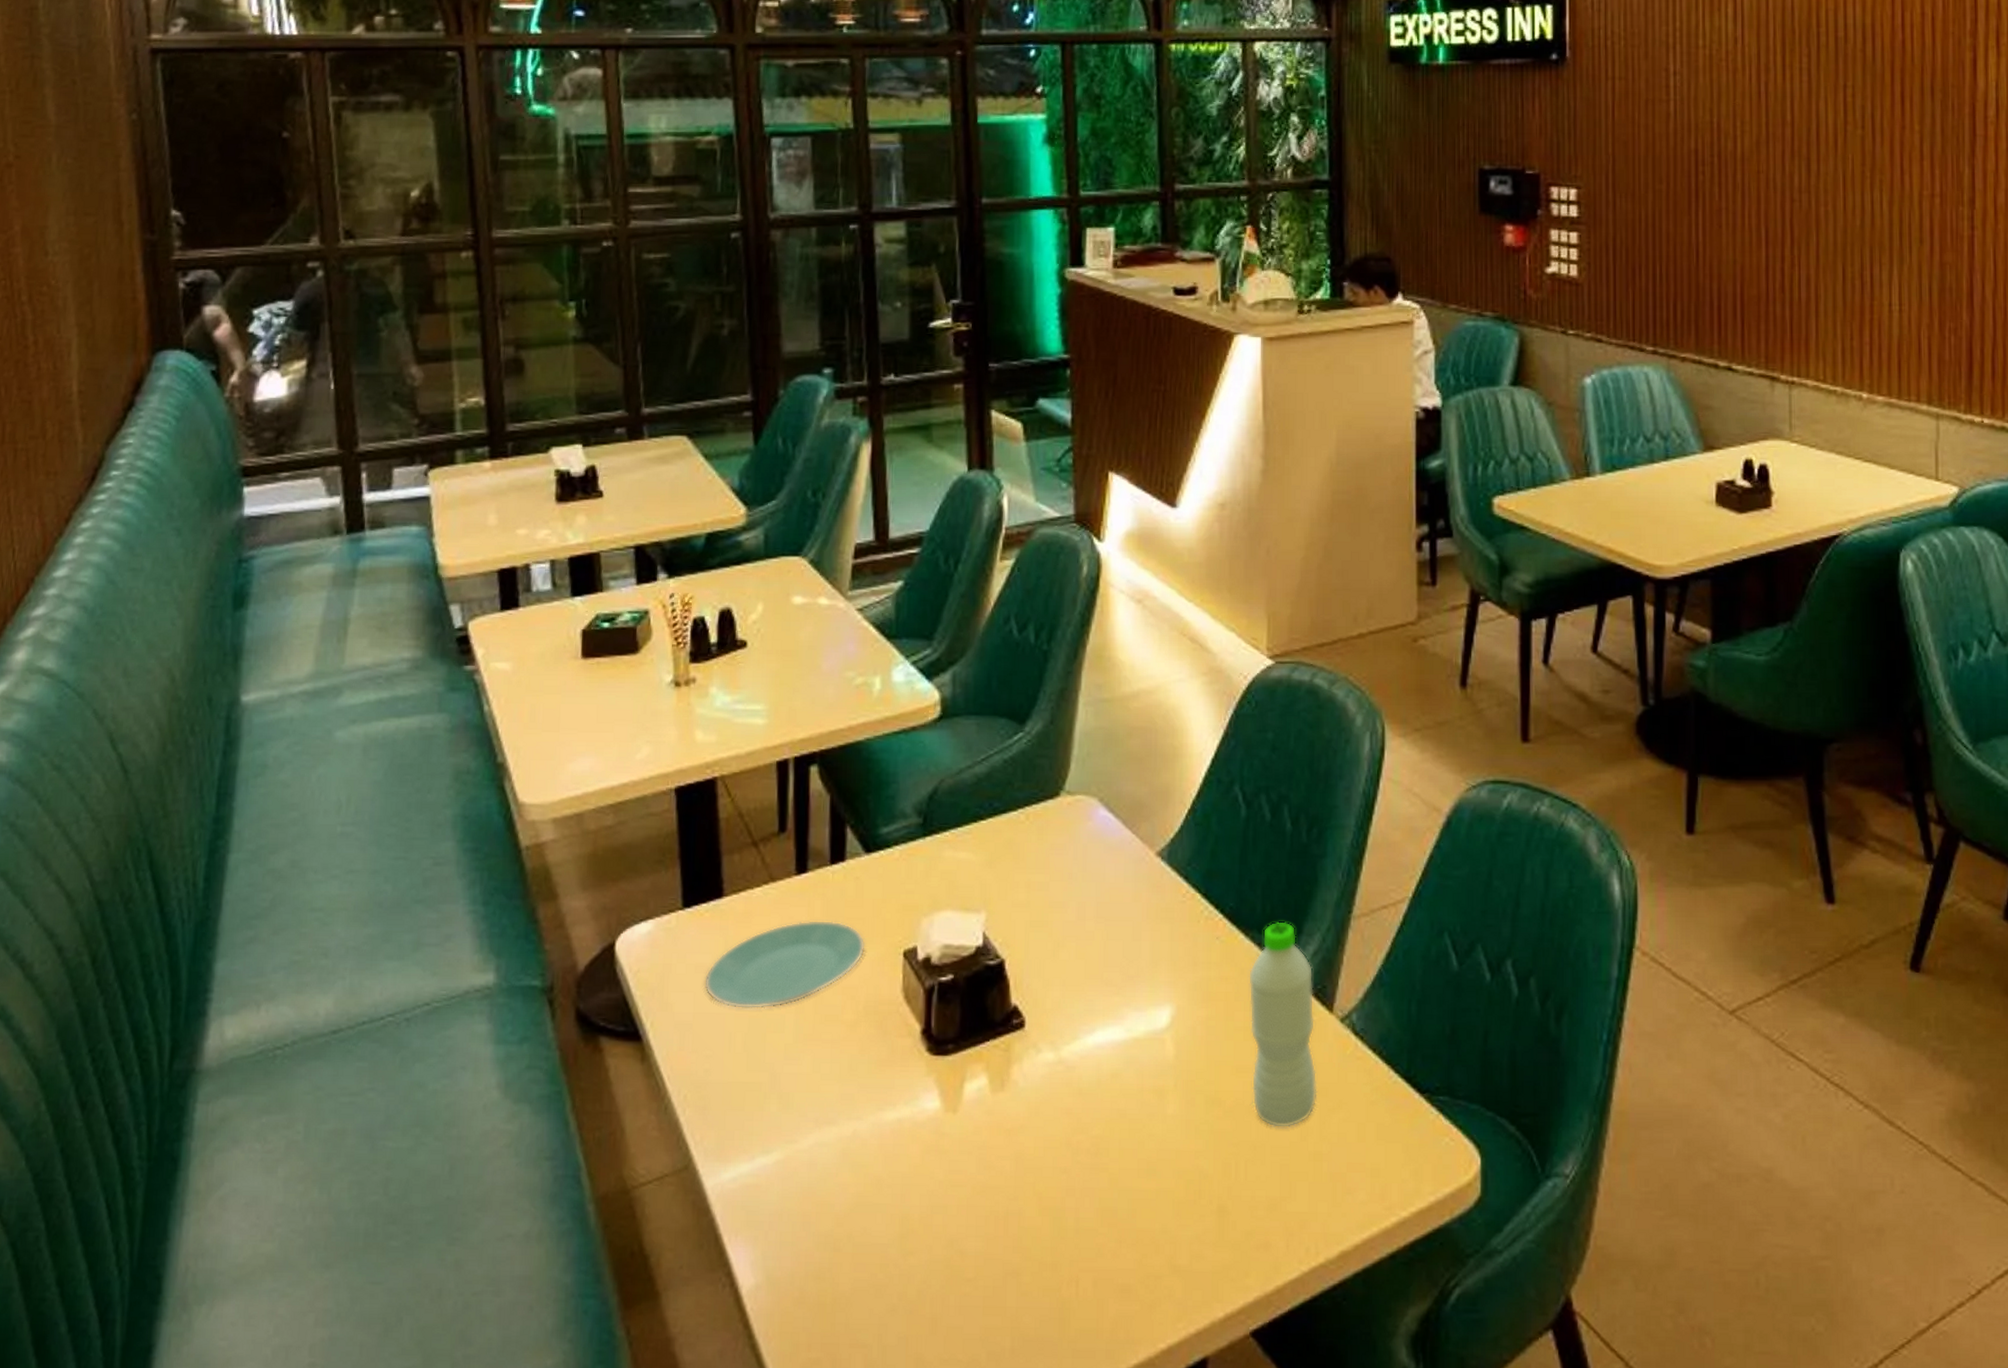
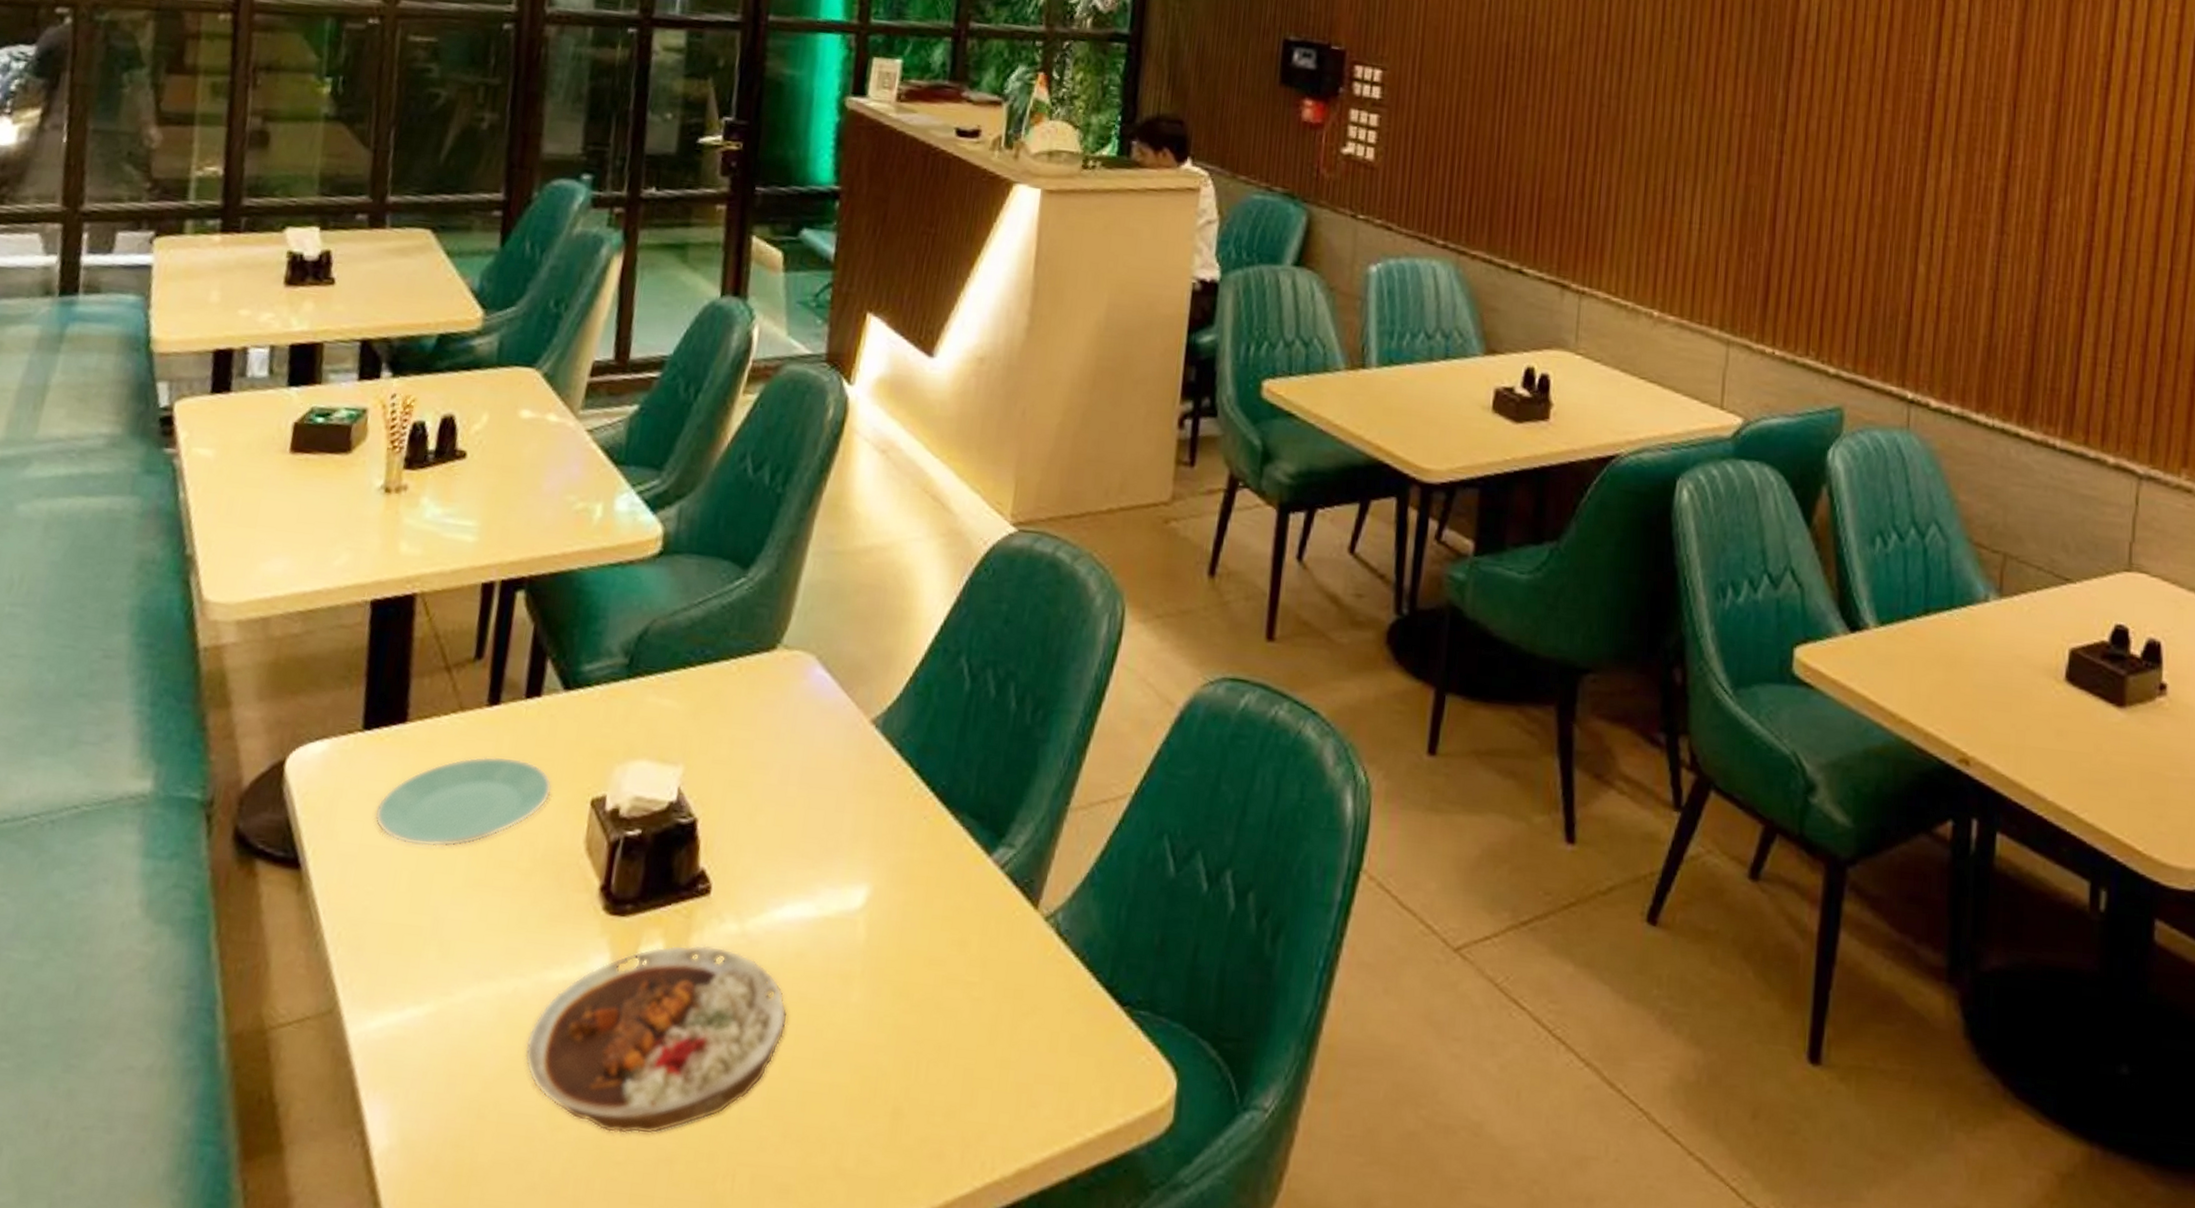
plate: none [870,1074,1110,1254] -> present [525,944,788,1135]
water bottle: present [1248,921,1317,1129] -> none [942,806,1023,1030]

